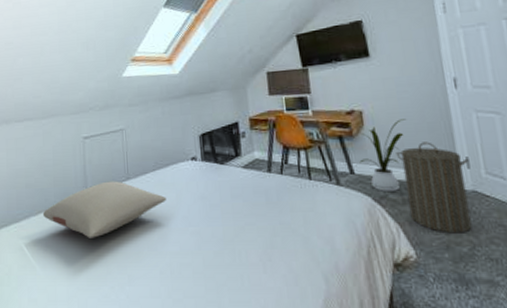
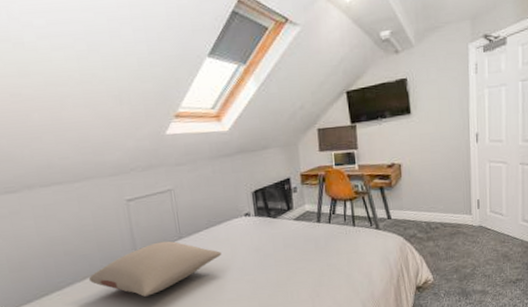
house plant: present [359,119,407,193] -> none [396,170,436,232]
laundry hamper: present [396,141,472,234] -> none [425,188,480,260]

